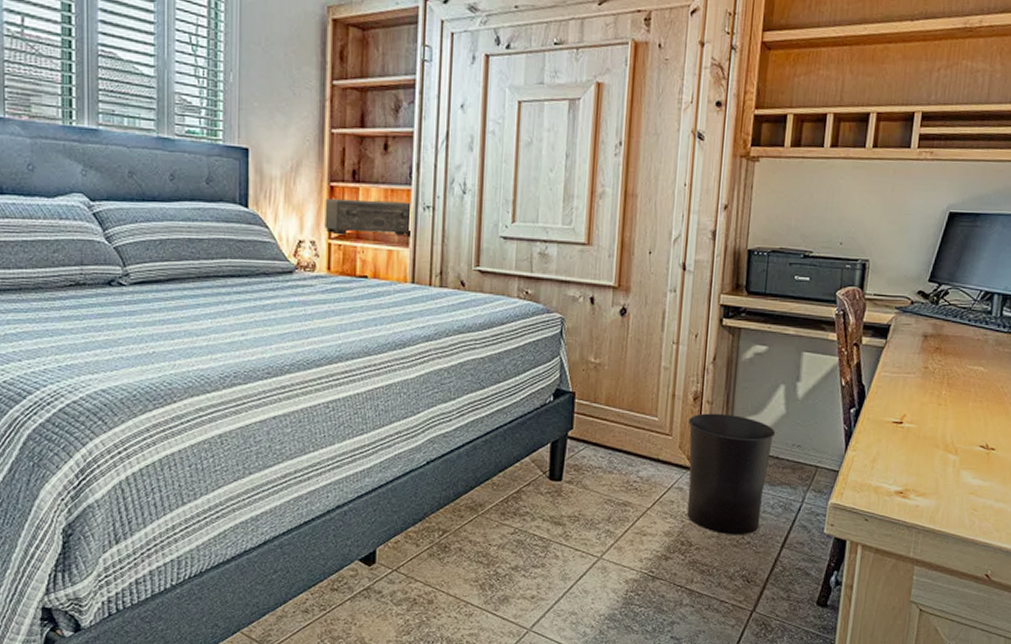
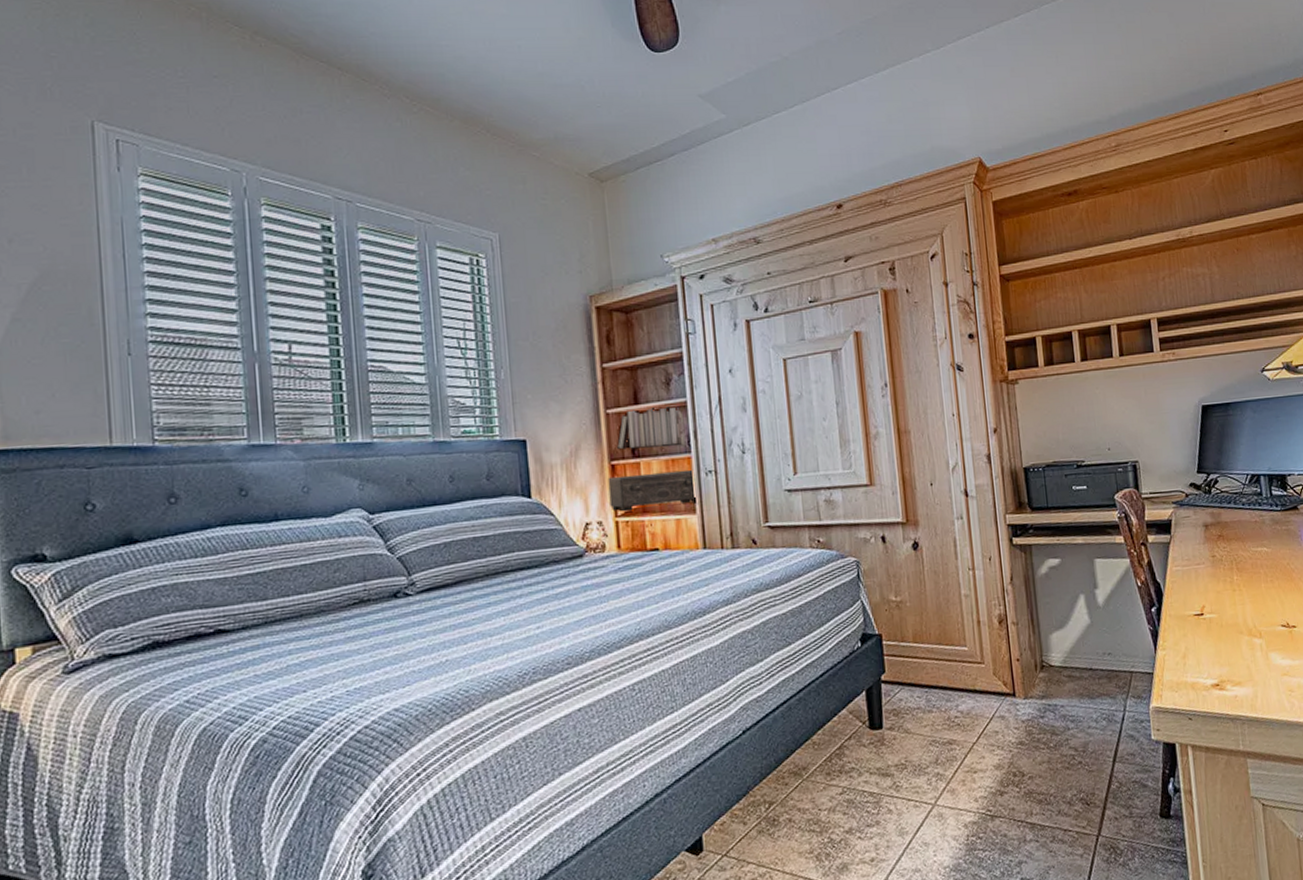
books: none [338,133,408,177] -> present [617,405,685,450]
waste bin: present [686,413,776,535] -> none [998,632,1087,758]

